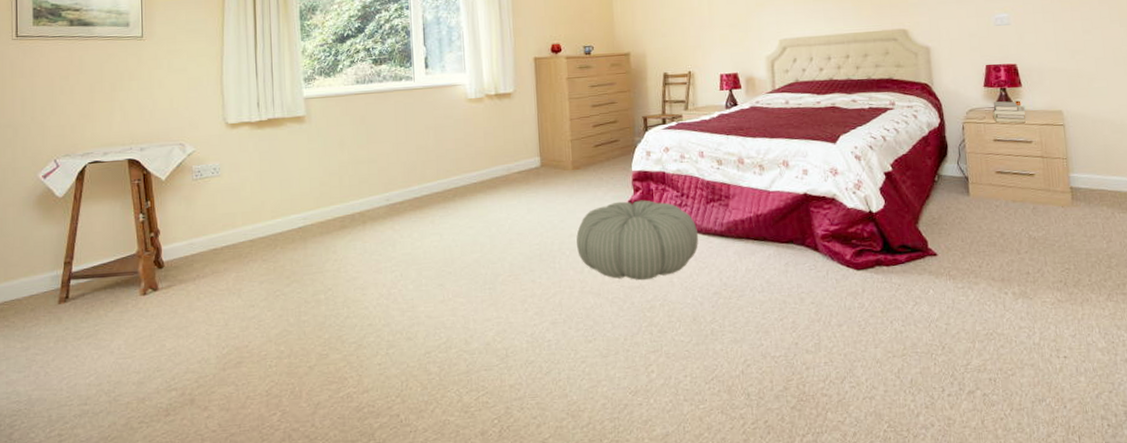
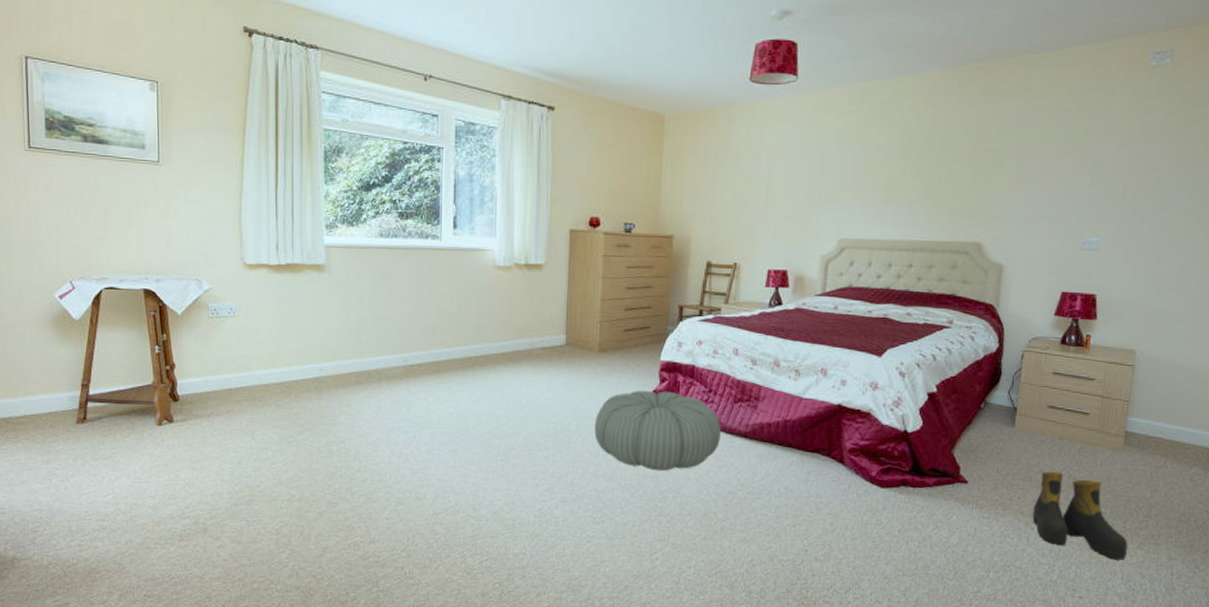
books: present [992,101,1026,123] -> none [1057,331,1096,359]
boot: none [1002,234,1099,315] -> present [1032,471,1128,560]

